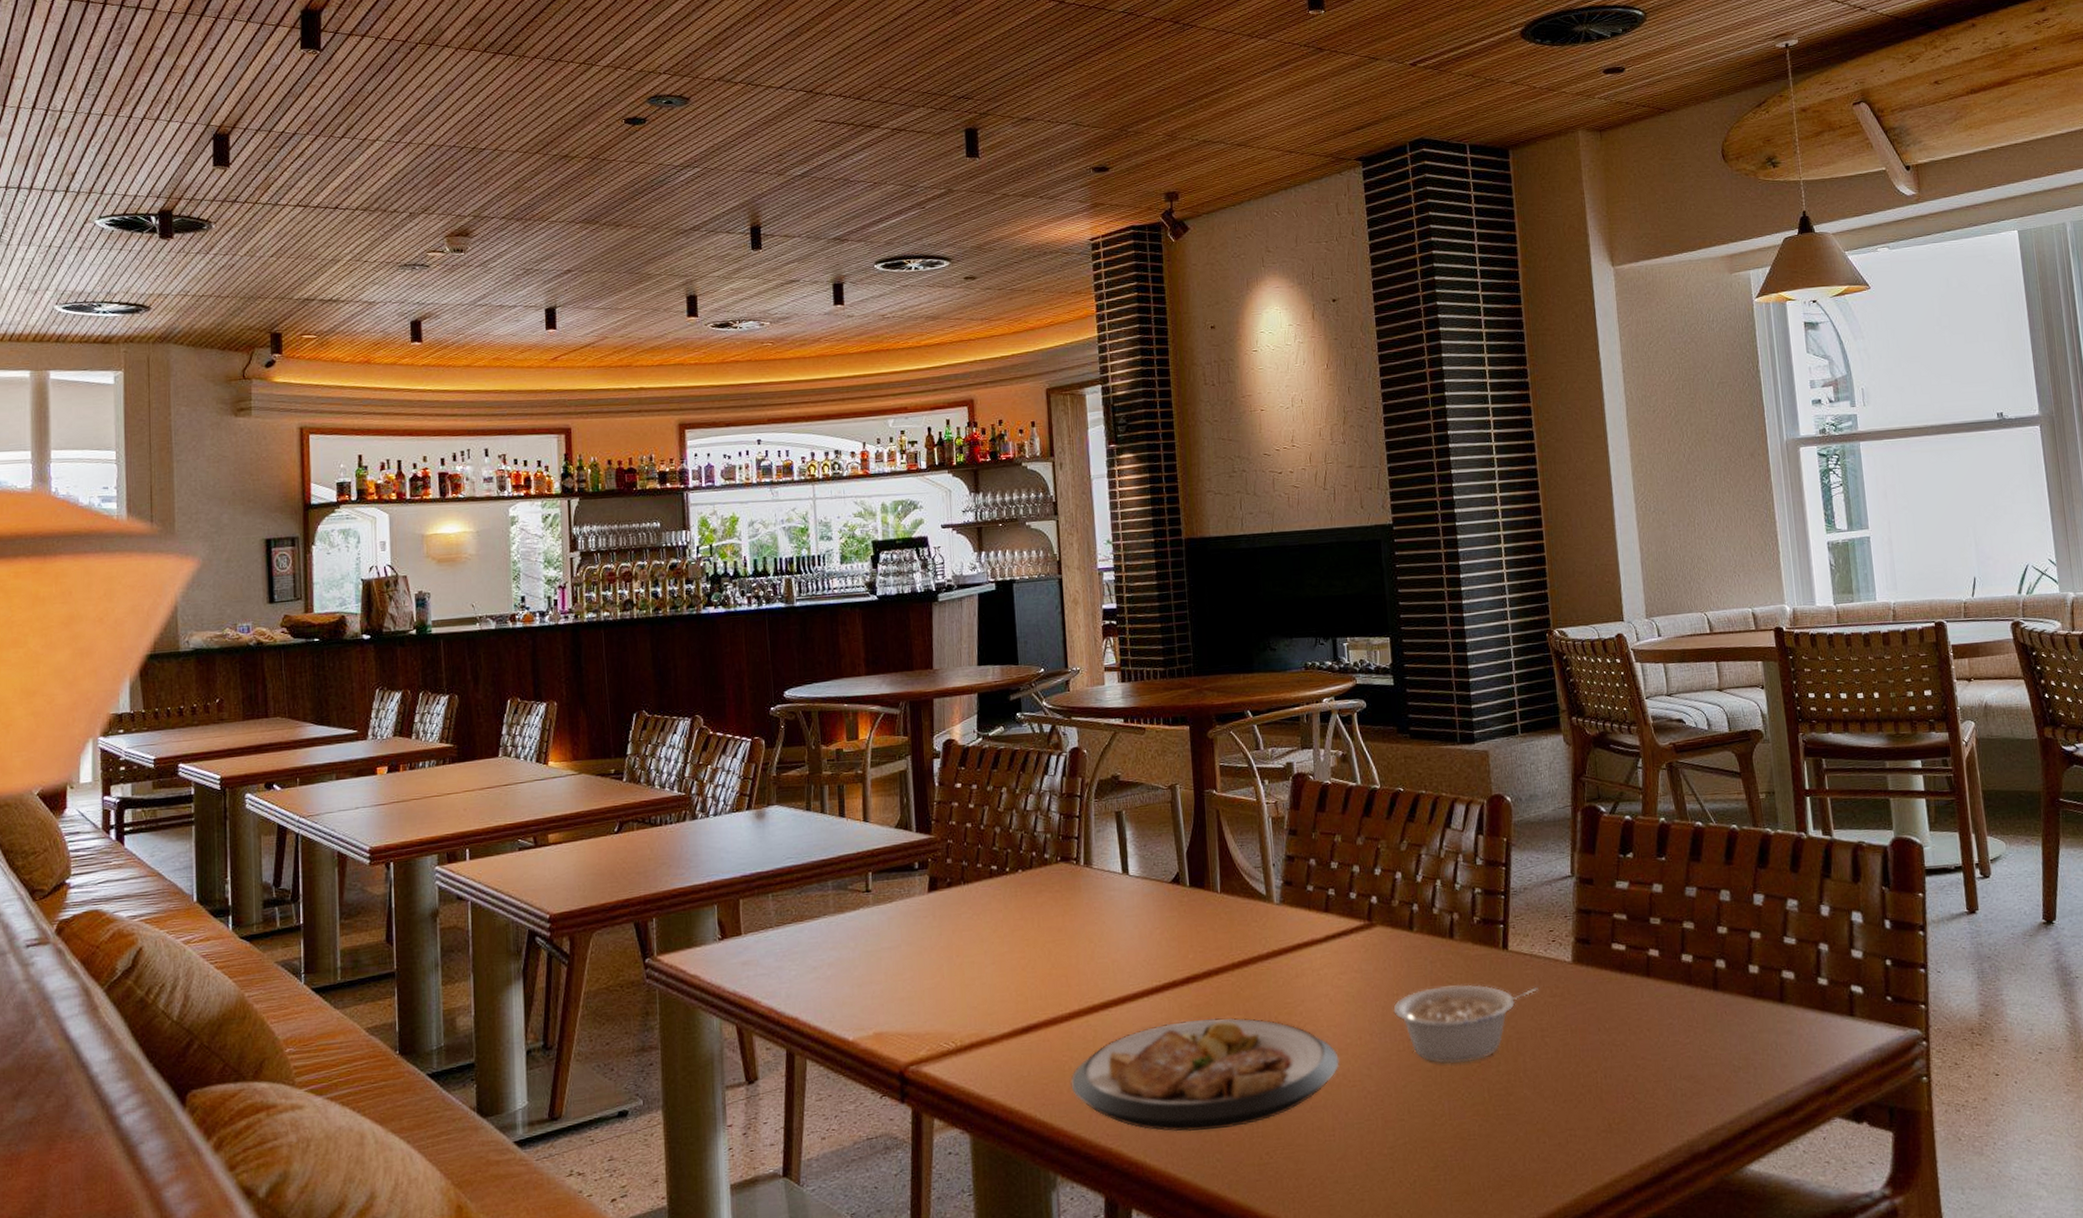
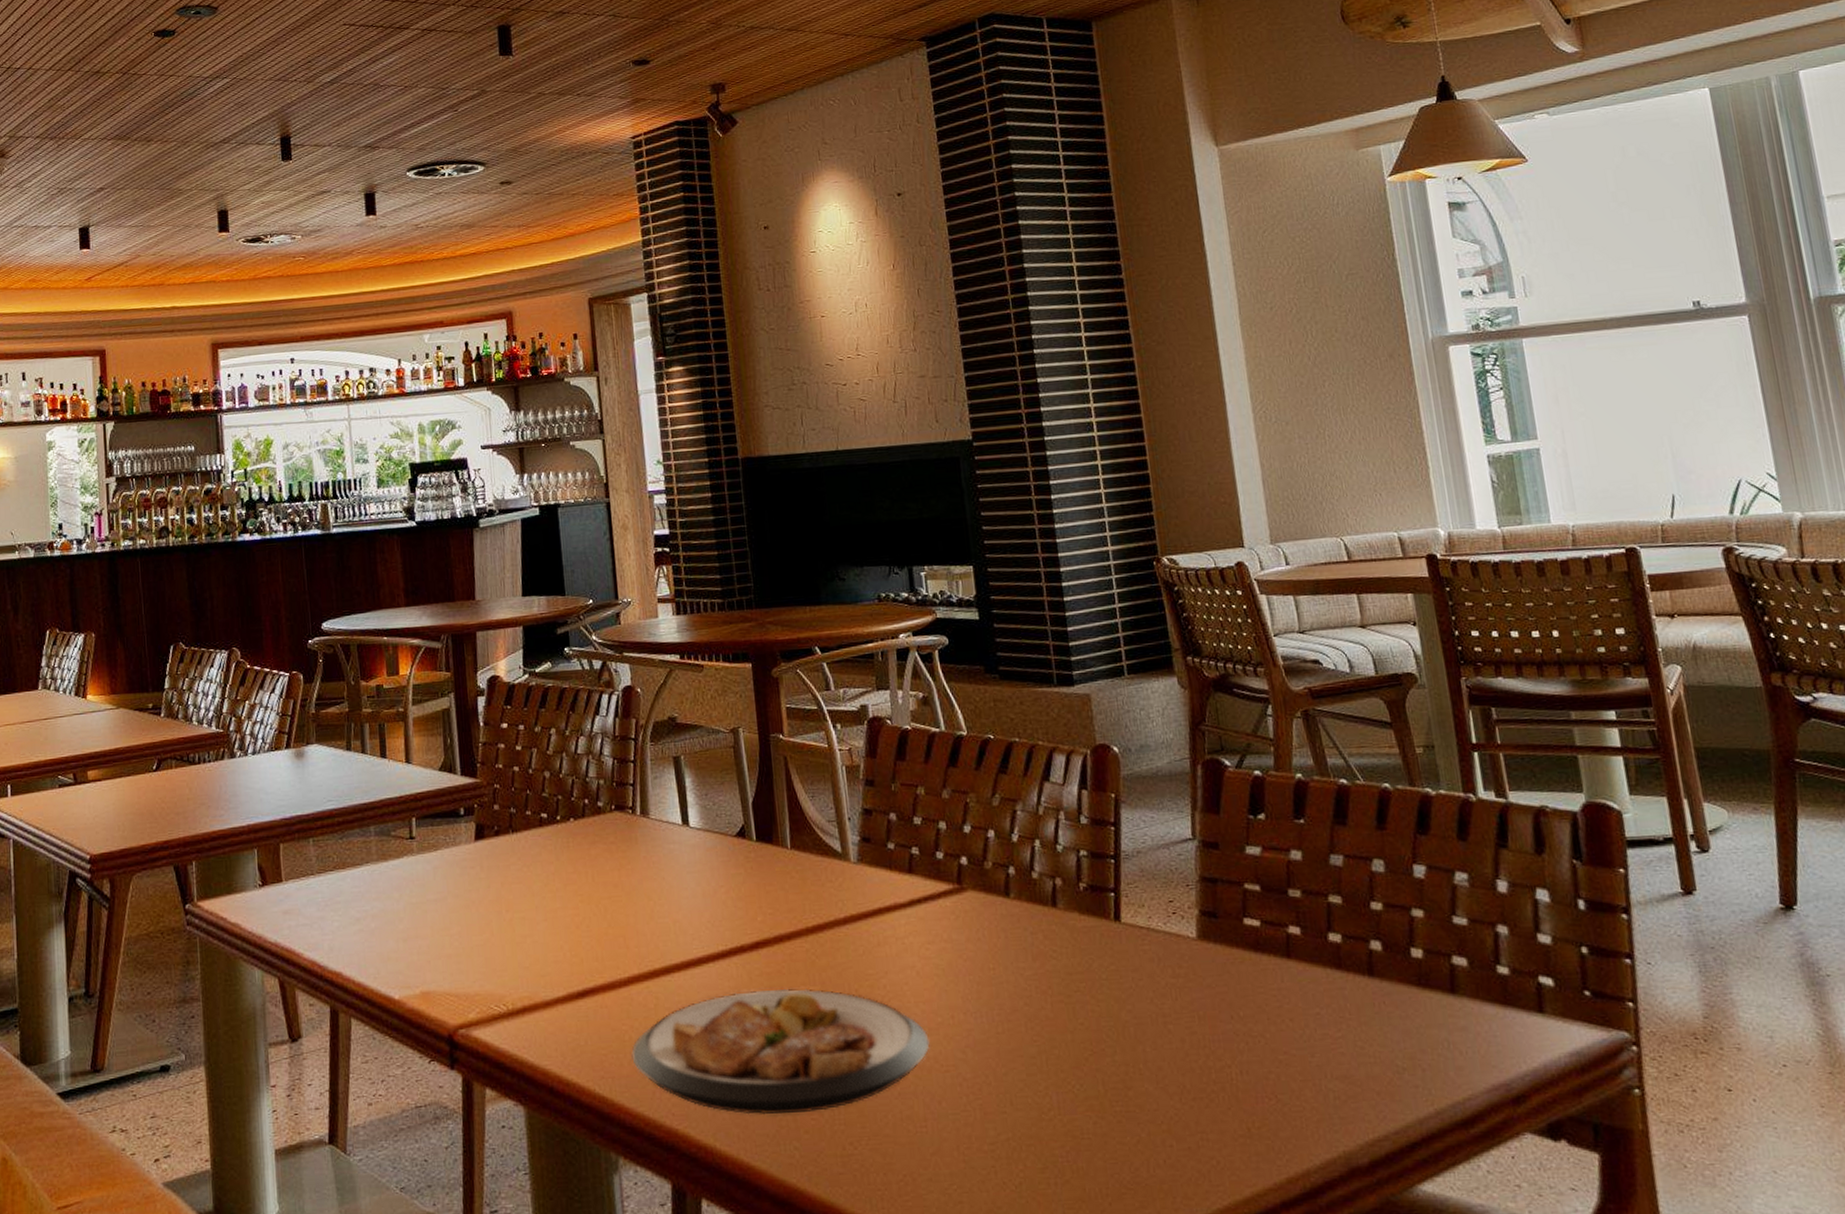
legume: present [1393,984,1539,1064] -> none [990,960,1158,1051]

